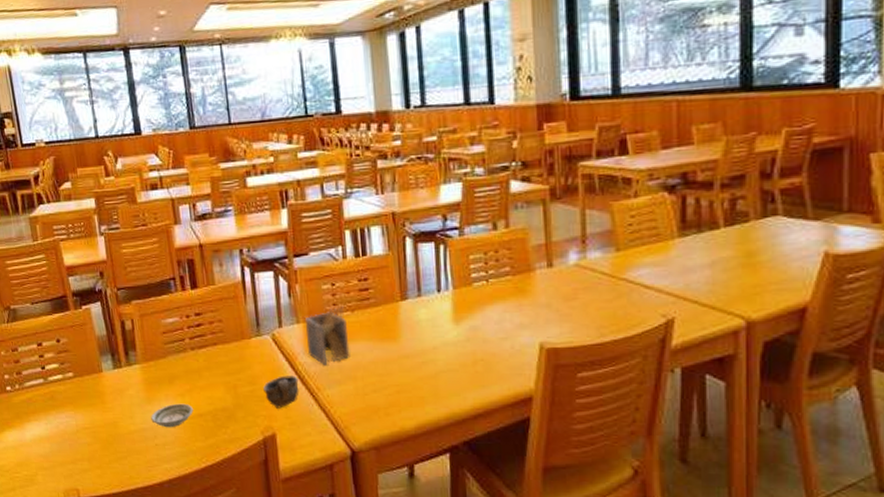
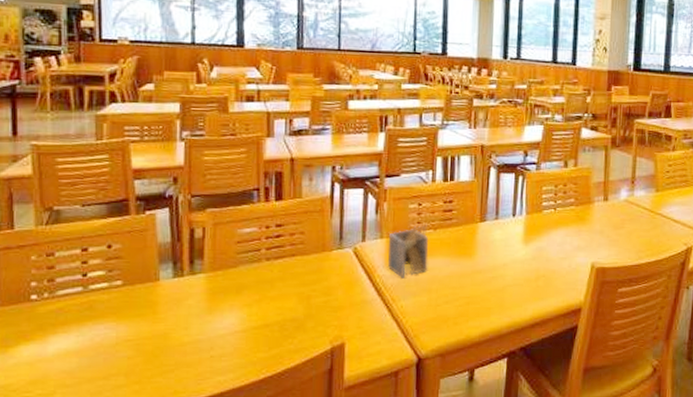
saucer: present [151,403,193,428] -> none [210,313,259,339]
cup: present [263,376,299,409] -> none [338,287,375,319]

